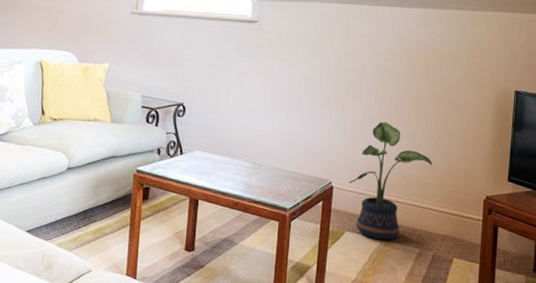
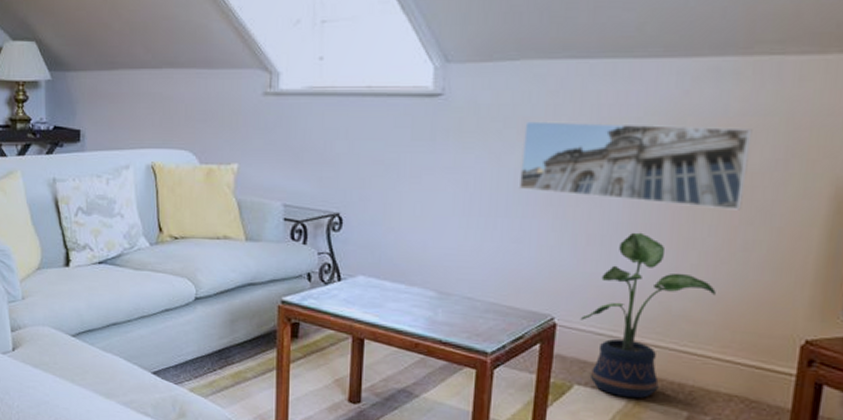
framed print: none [307,43,449,108] -> present [518,121,753,210]

